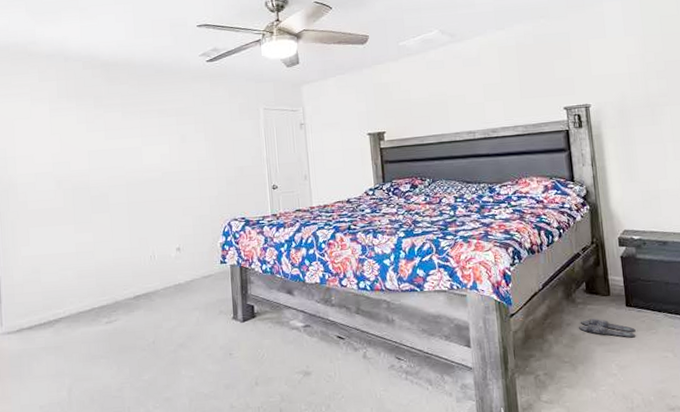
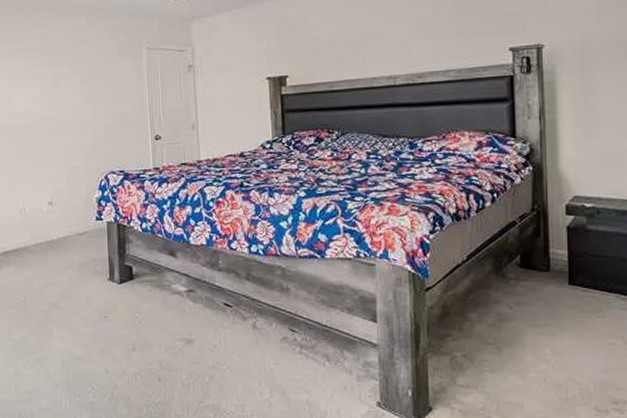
slippers: present [579,318,636,338] -> none [508,296,578,321]

